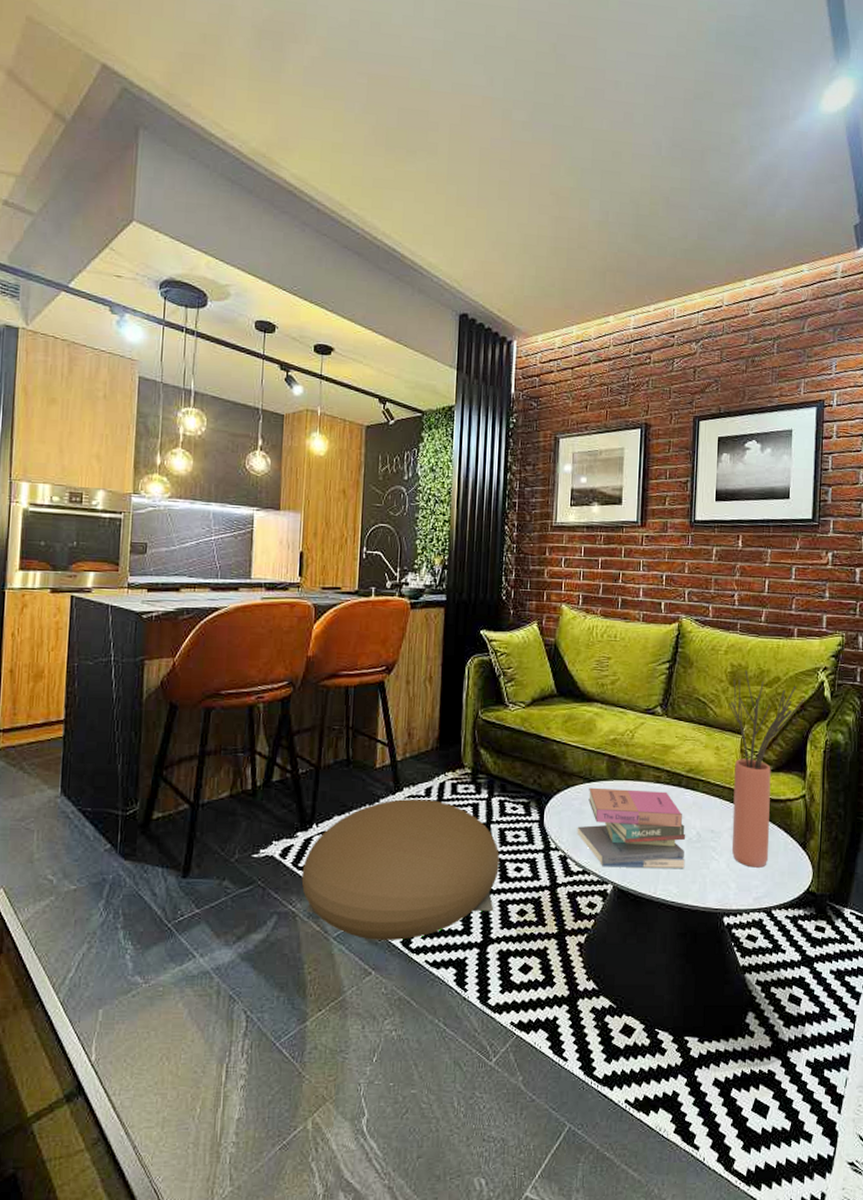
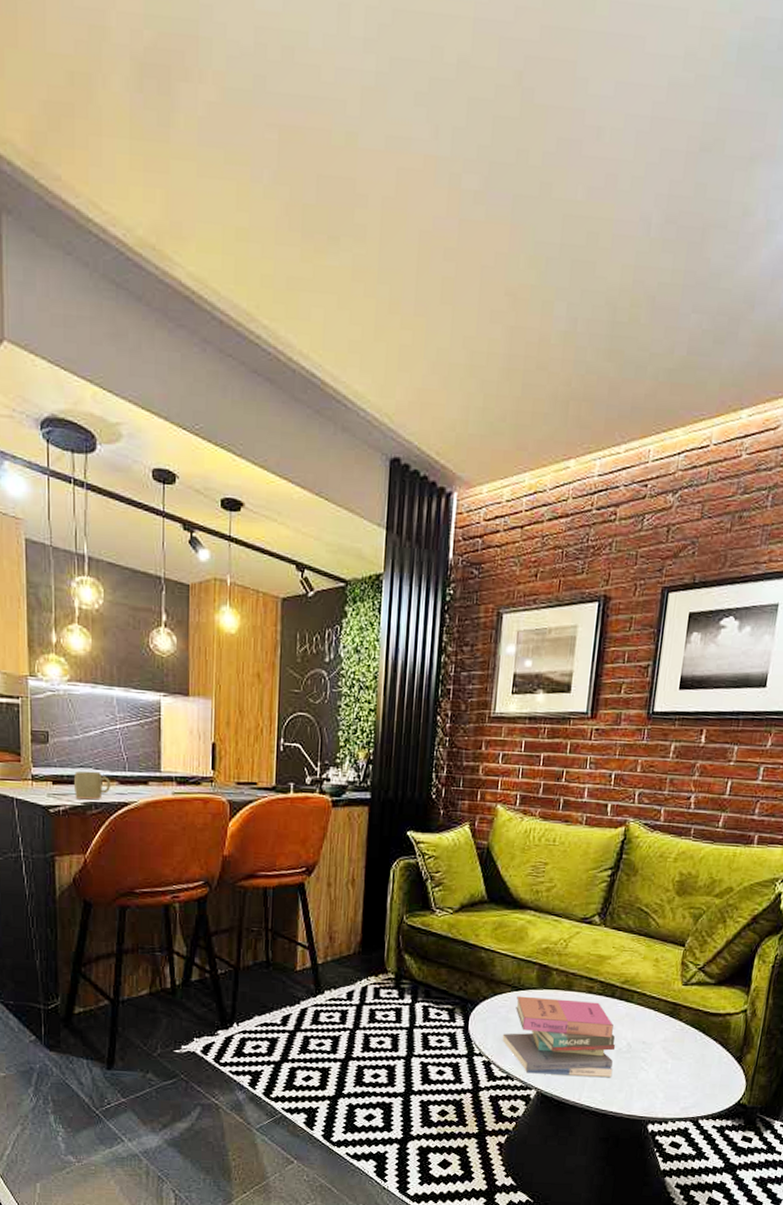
mug: none [167,579,204,606] -> present [73,771,111,800]
pouf: present [301,799,500,940] -> none [223,1002,422,1134]
vase: present [729,670,805,868] -> none [663,879,759,1079]

